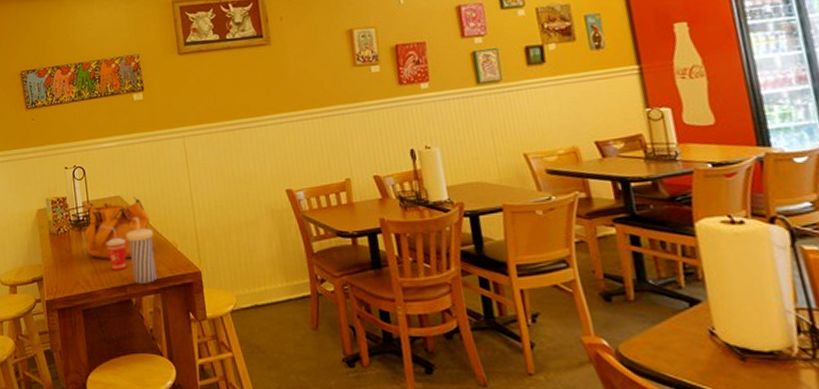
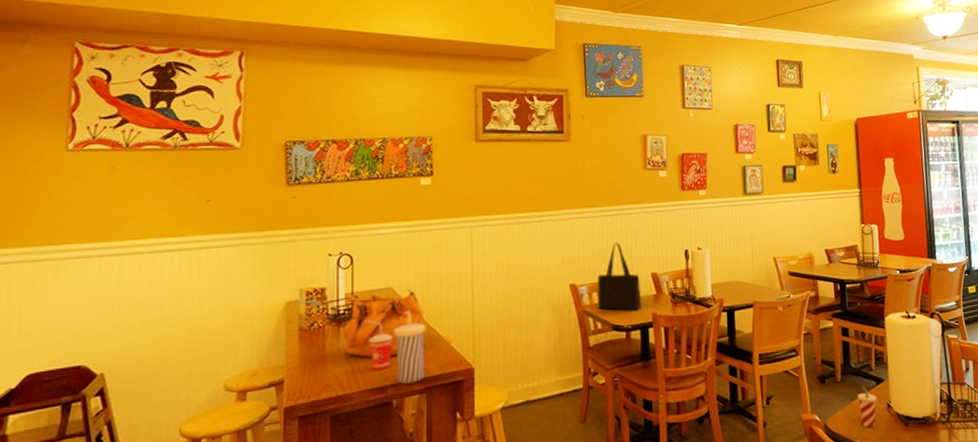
tote bag: none [314,144,366,216] -> present [597,242,641,311]
beverage cup: none [661,306,695,359] -> present [857,385,878,428]

